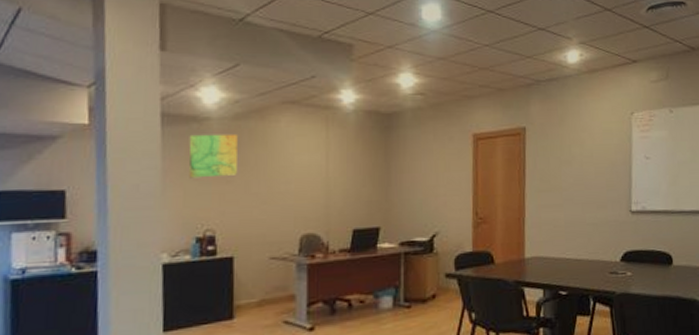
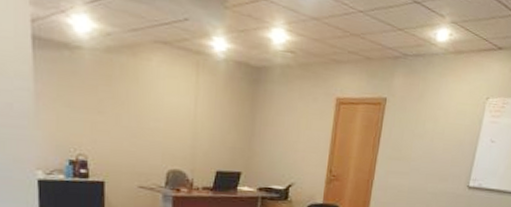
map: present [189,134,238,179] -> none [60,61,109,107]

